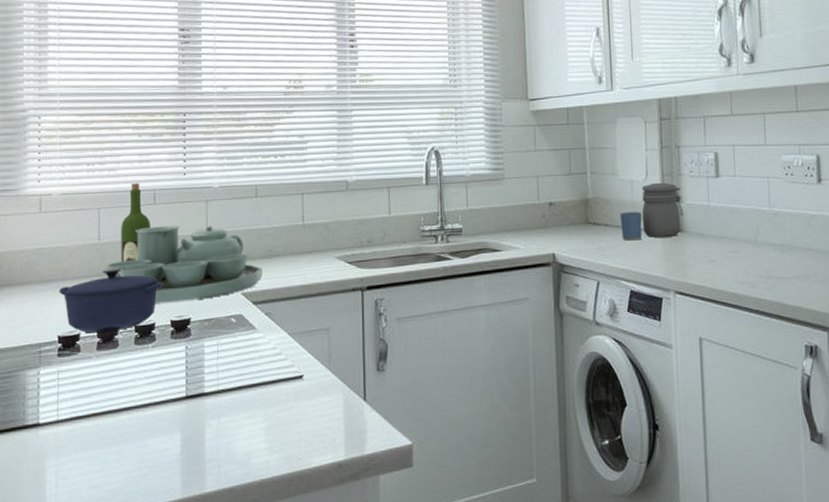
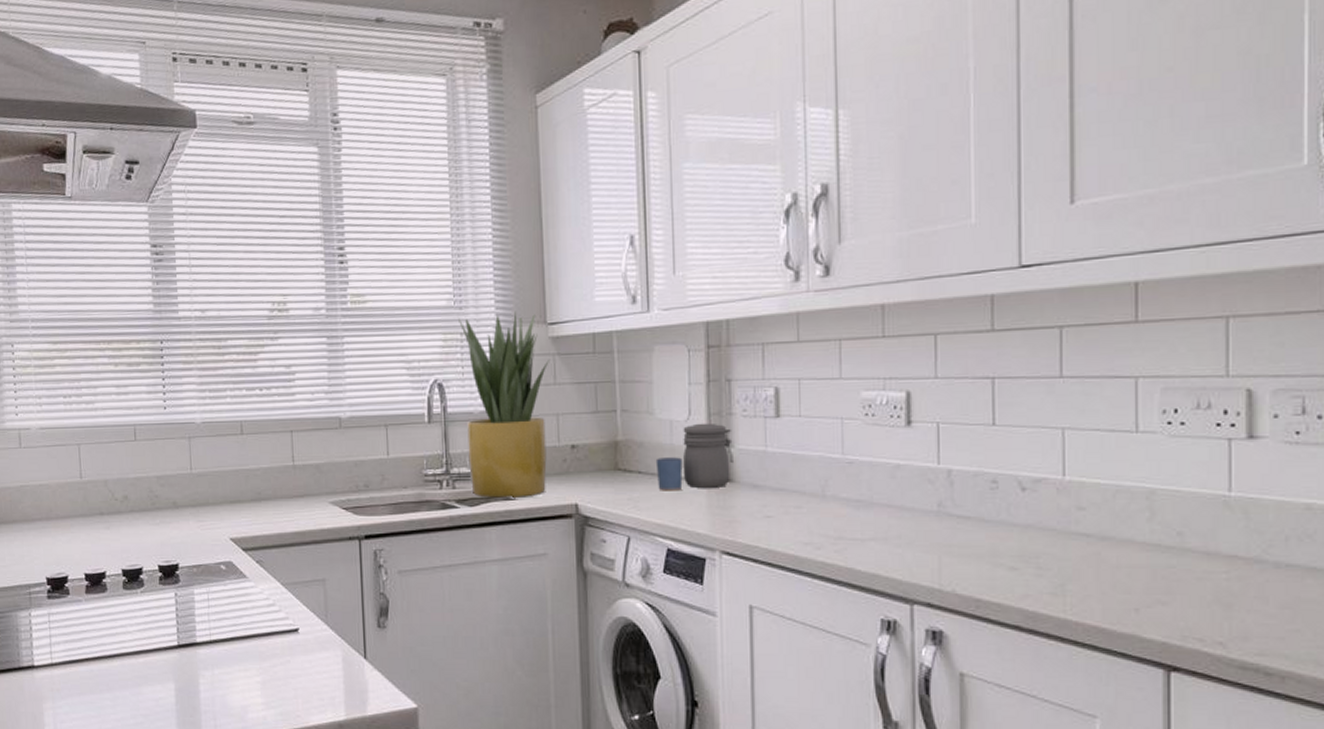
cooking pot: present [59,267,163,334] -> none [44,508,148,576]
tea set: present [106,225,263,305] -> none [90,463,252,548]
wine bottle: present [121,183,151,262] -> none [102,417,133,502]
planter: none [452,90,531,250] -> present [457,312,551,498]

